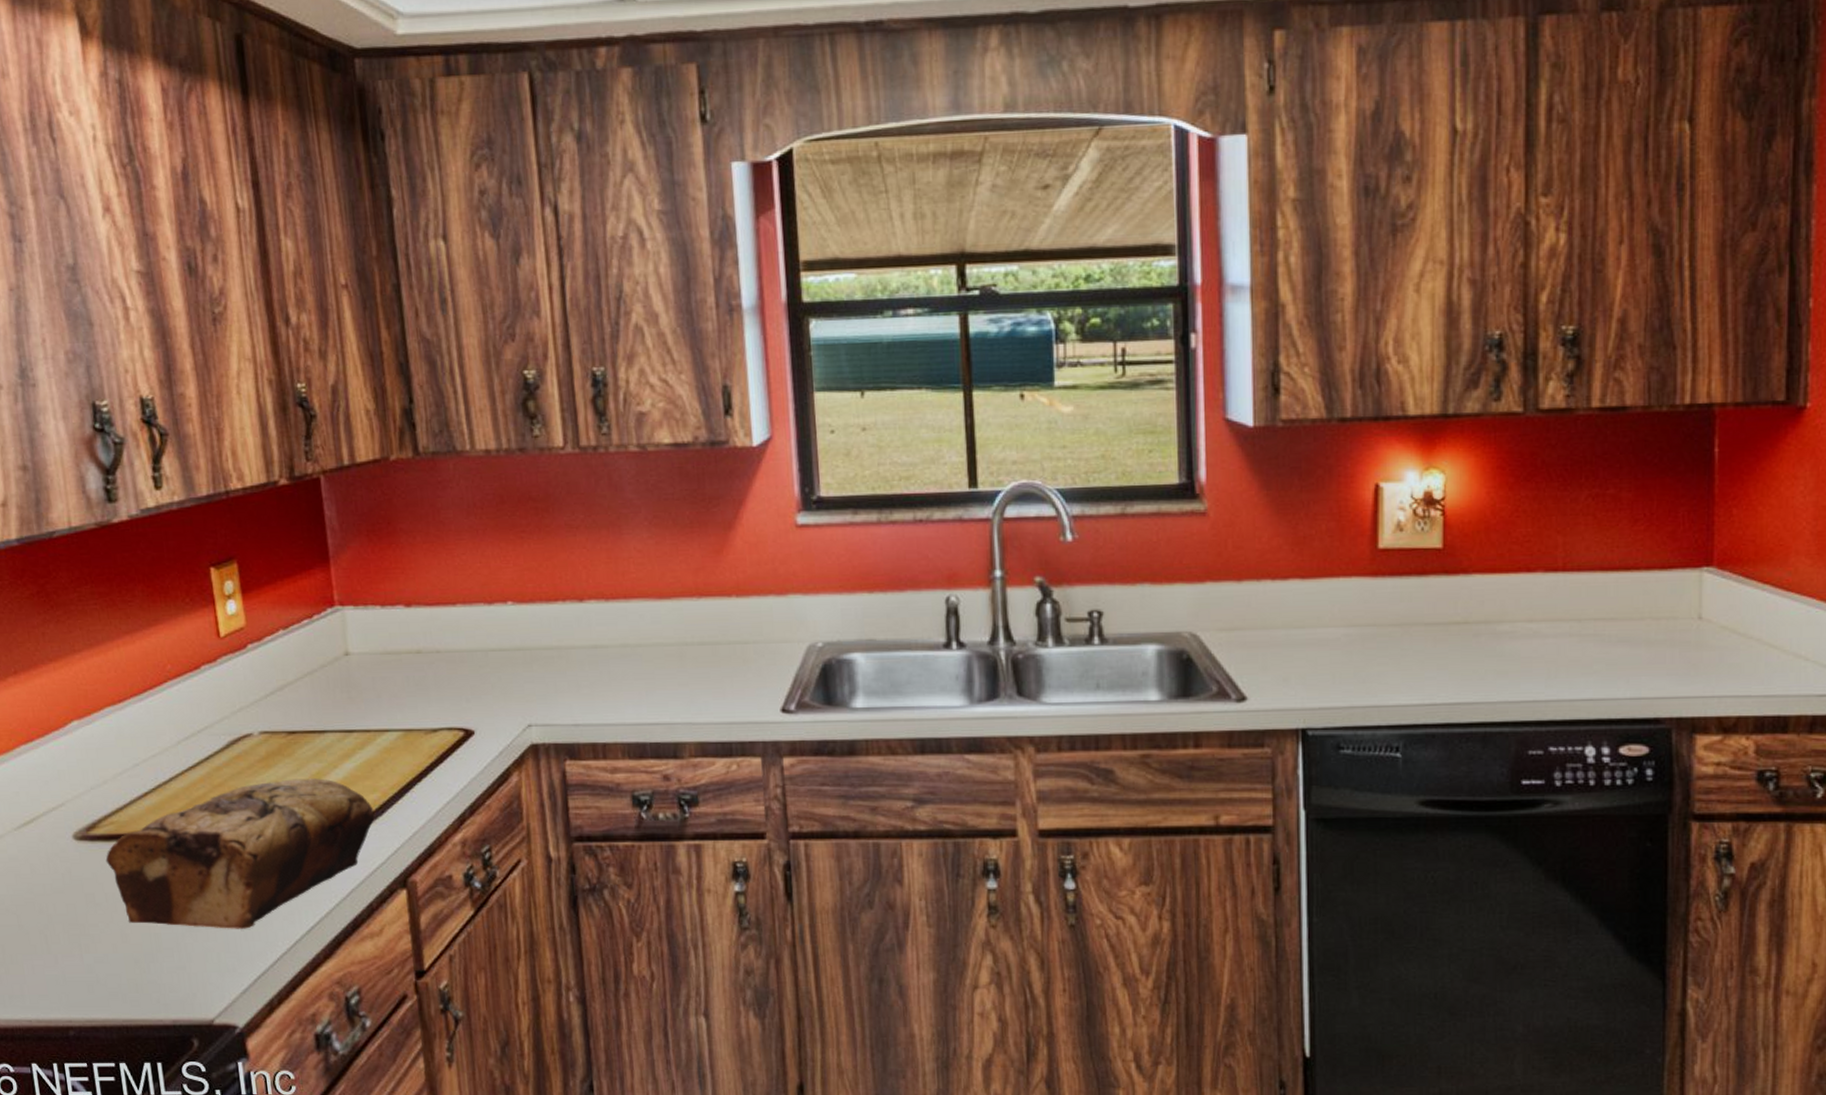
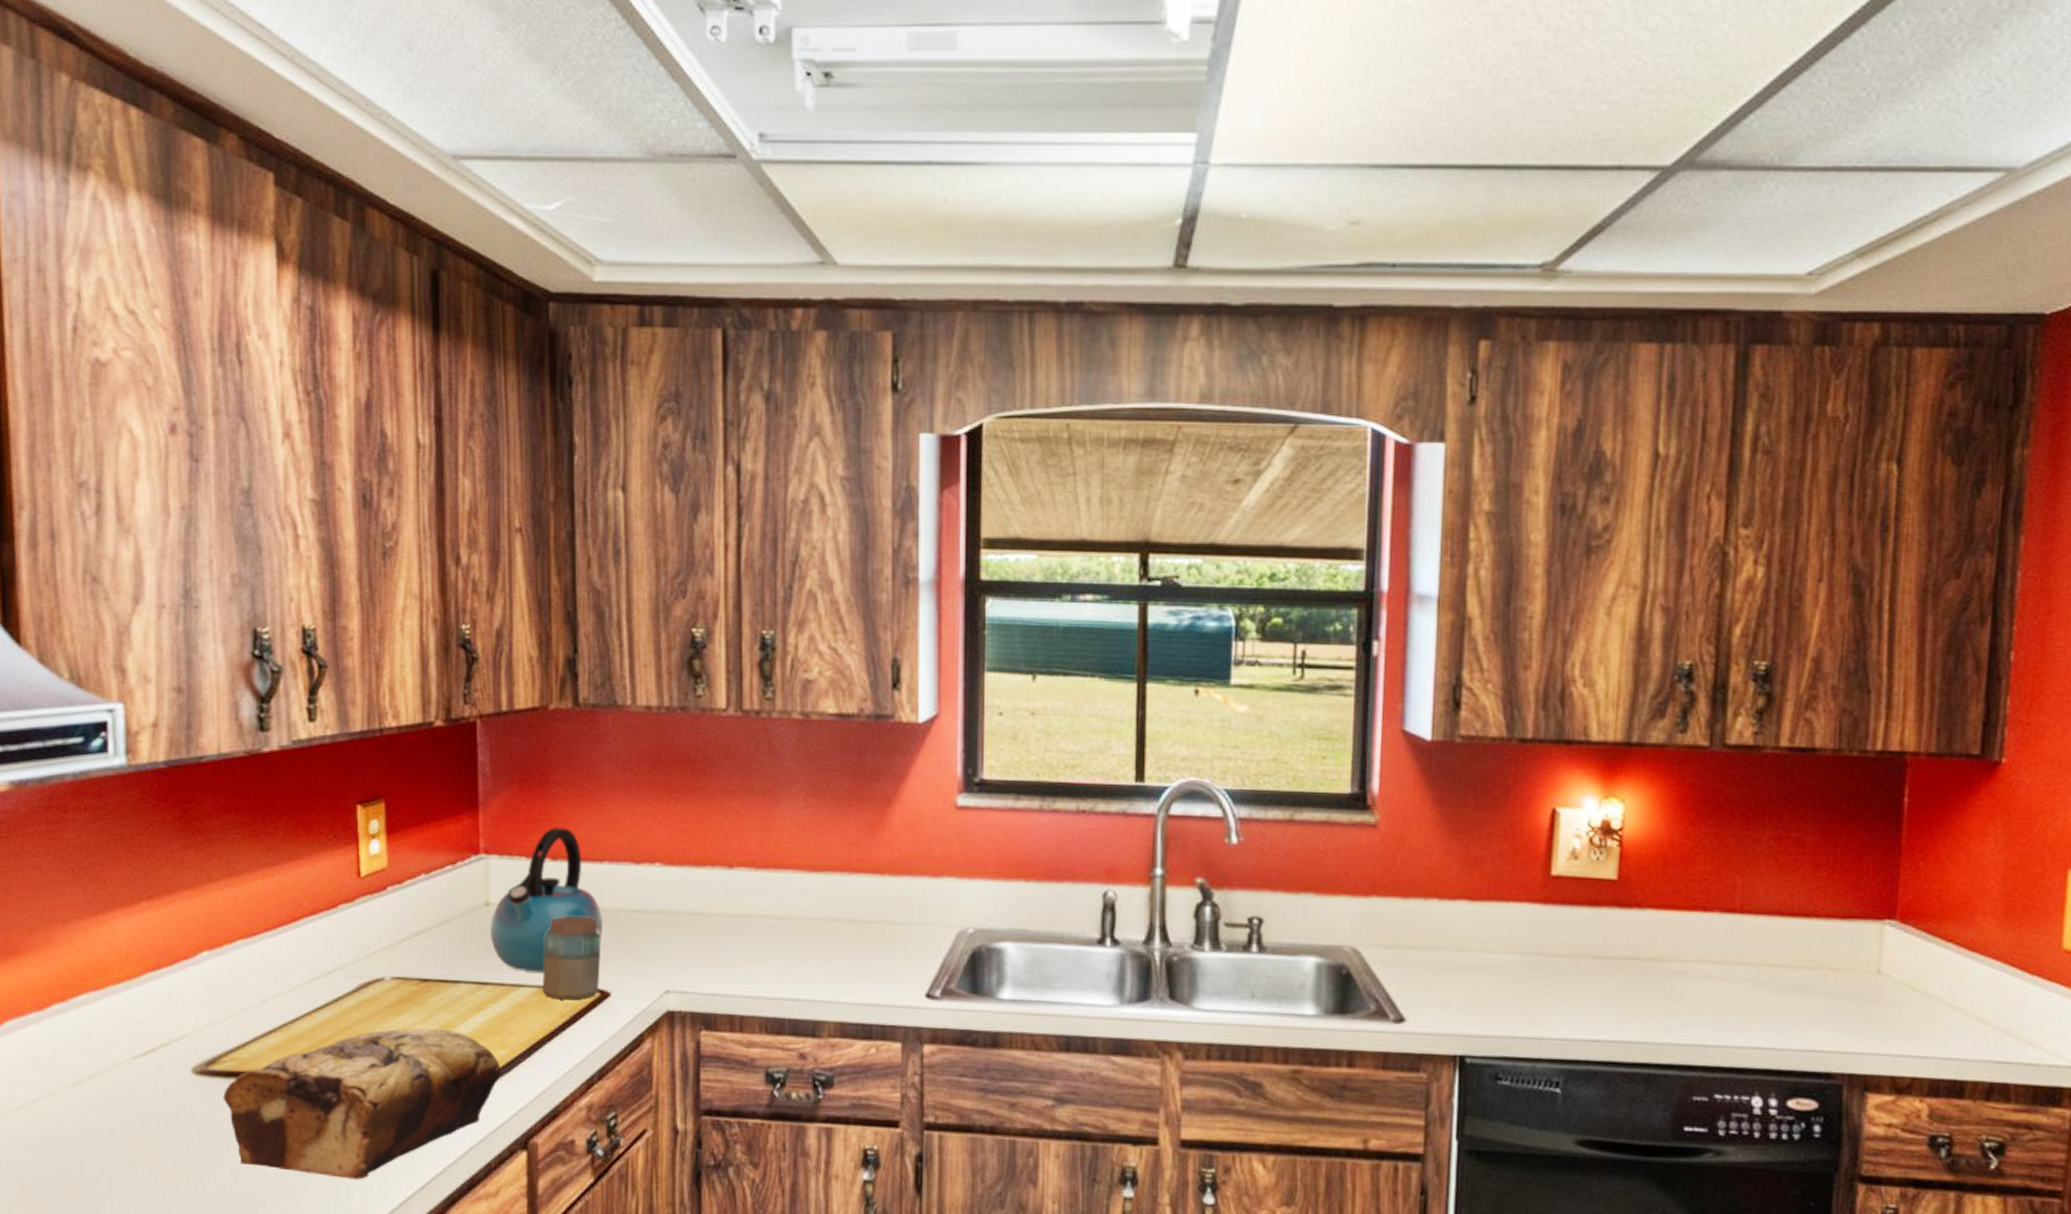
kettle: none [351,574,462,716] -> present [490,827,603,972]
peanut butter: none [405,658,463,741] -> present [542,916,601,1000]

